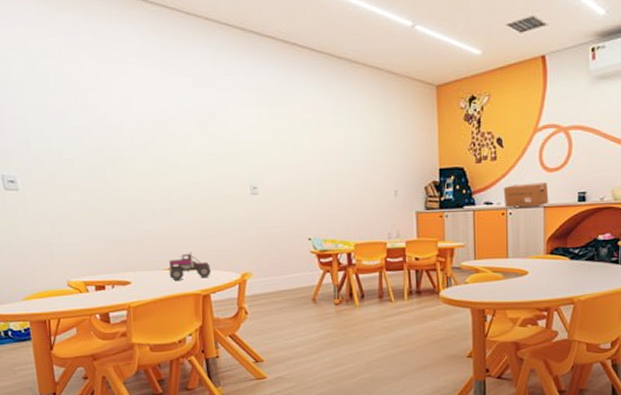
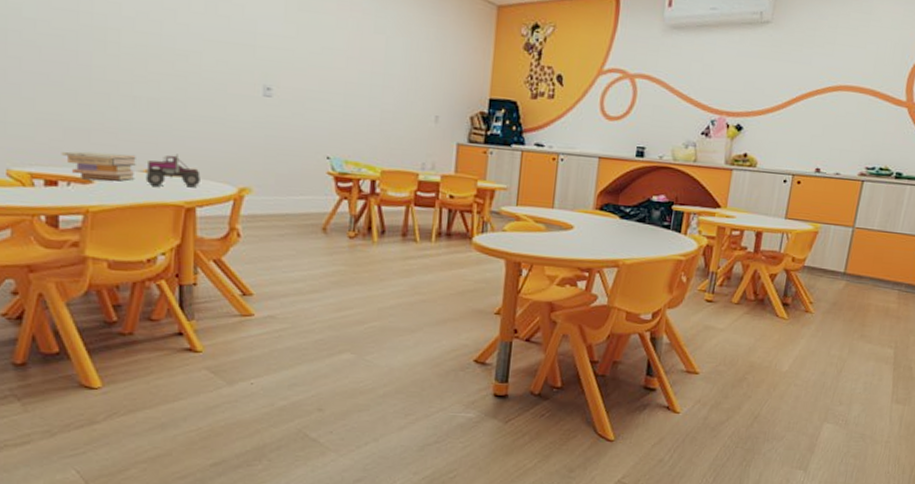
books: none [104,257,161,282] -> present [61,151,136,181]
box: present [503,182,549,208] -> none [557,128,606,157]

